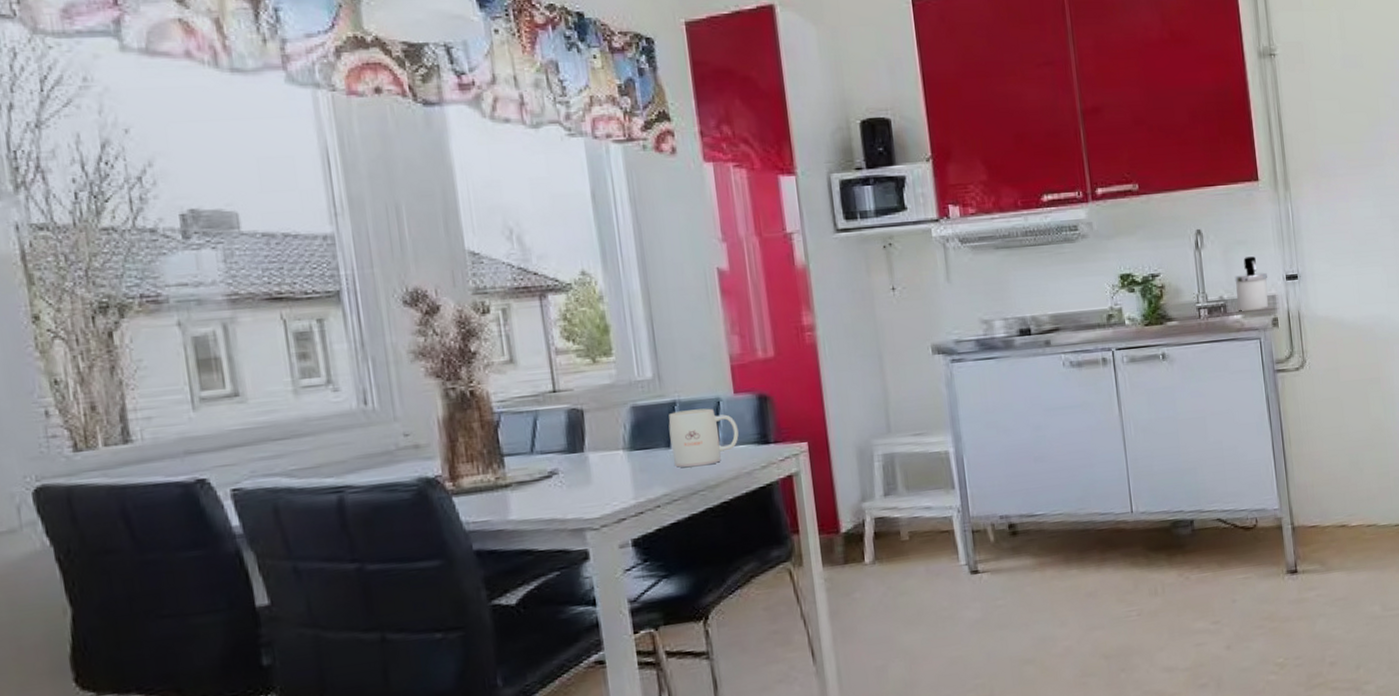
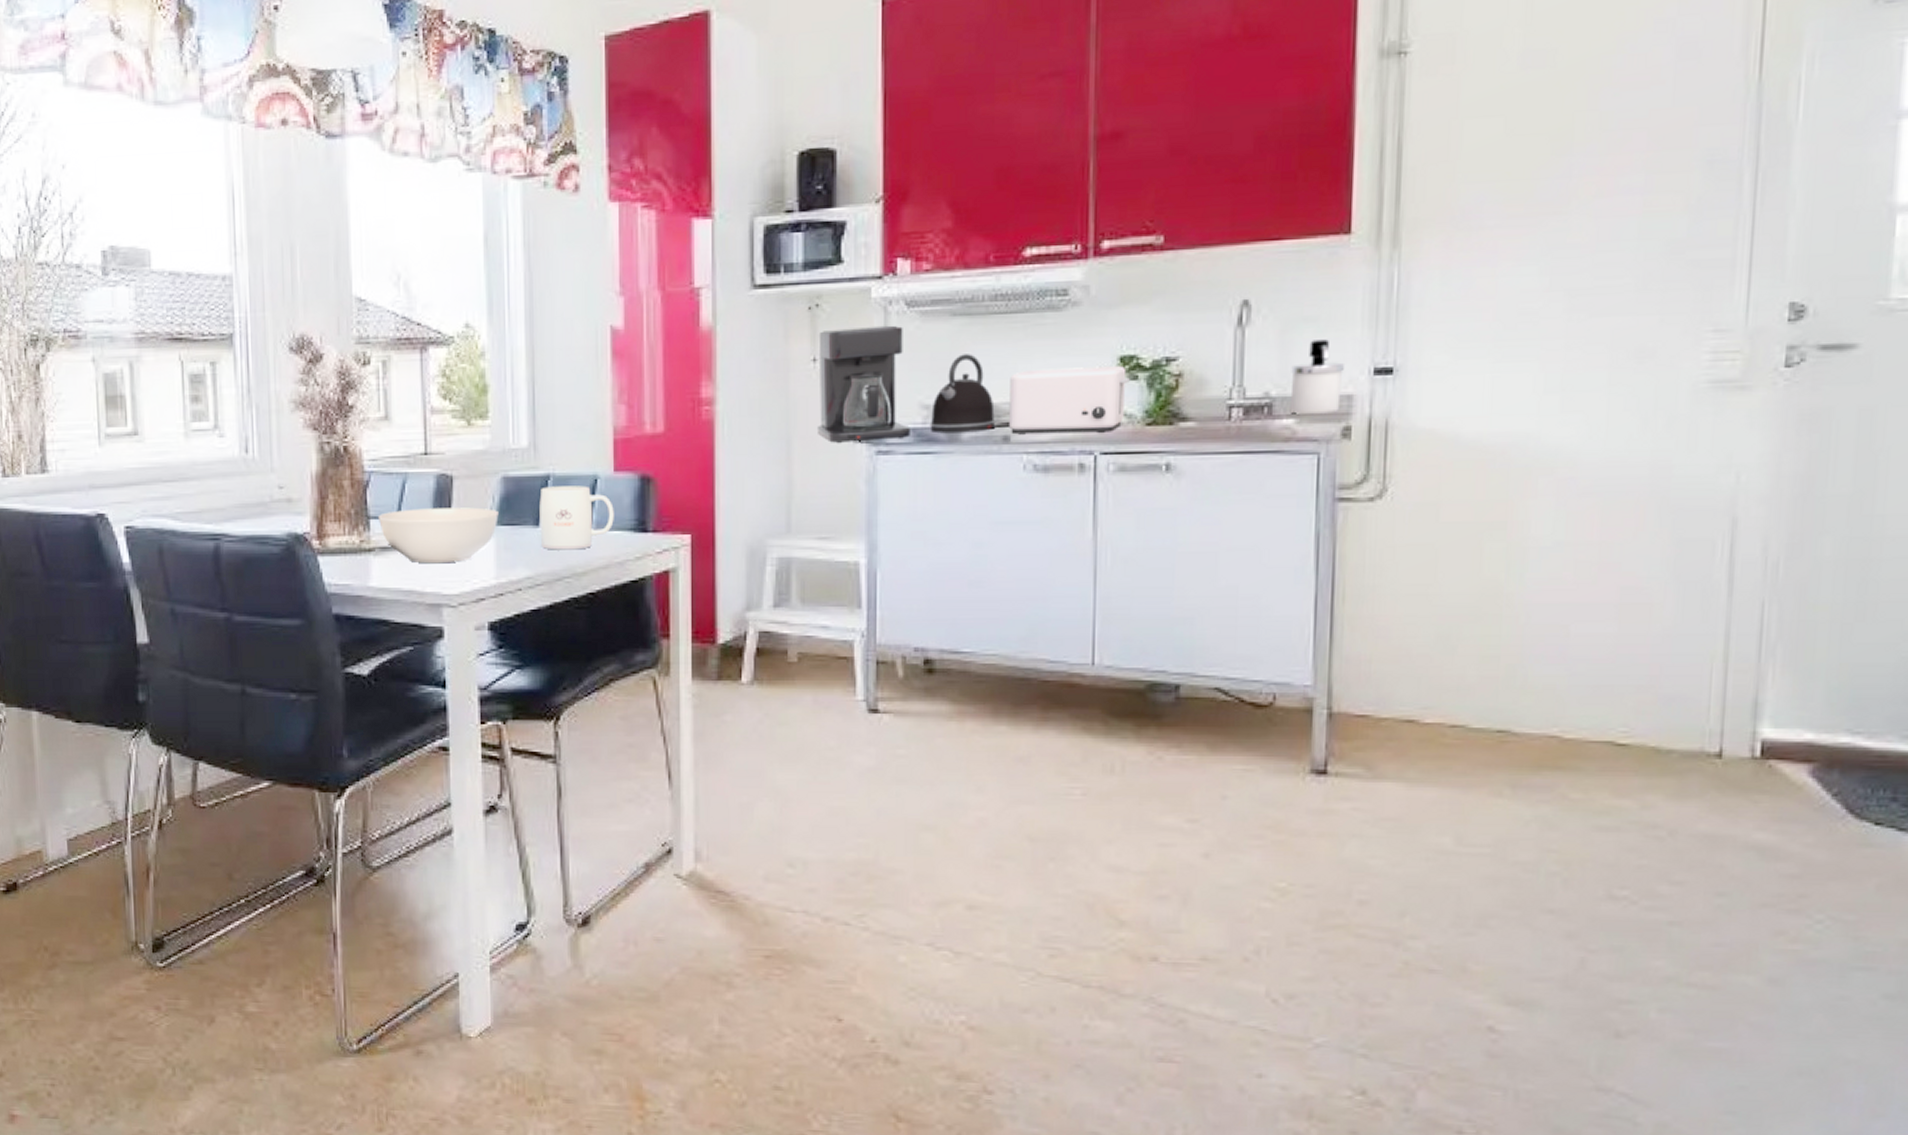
bowl: none [511,436,632,493] -> present [377,507,499,564]
coffee maker: none [894,258,976,356] -> present [816,325,910,444]
kettle: none [989,278,1039,343] -> present [930,354,996,434]
toaster: none [1044,282,1129,340] -> present [1009,366,1130,435]

